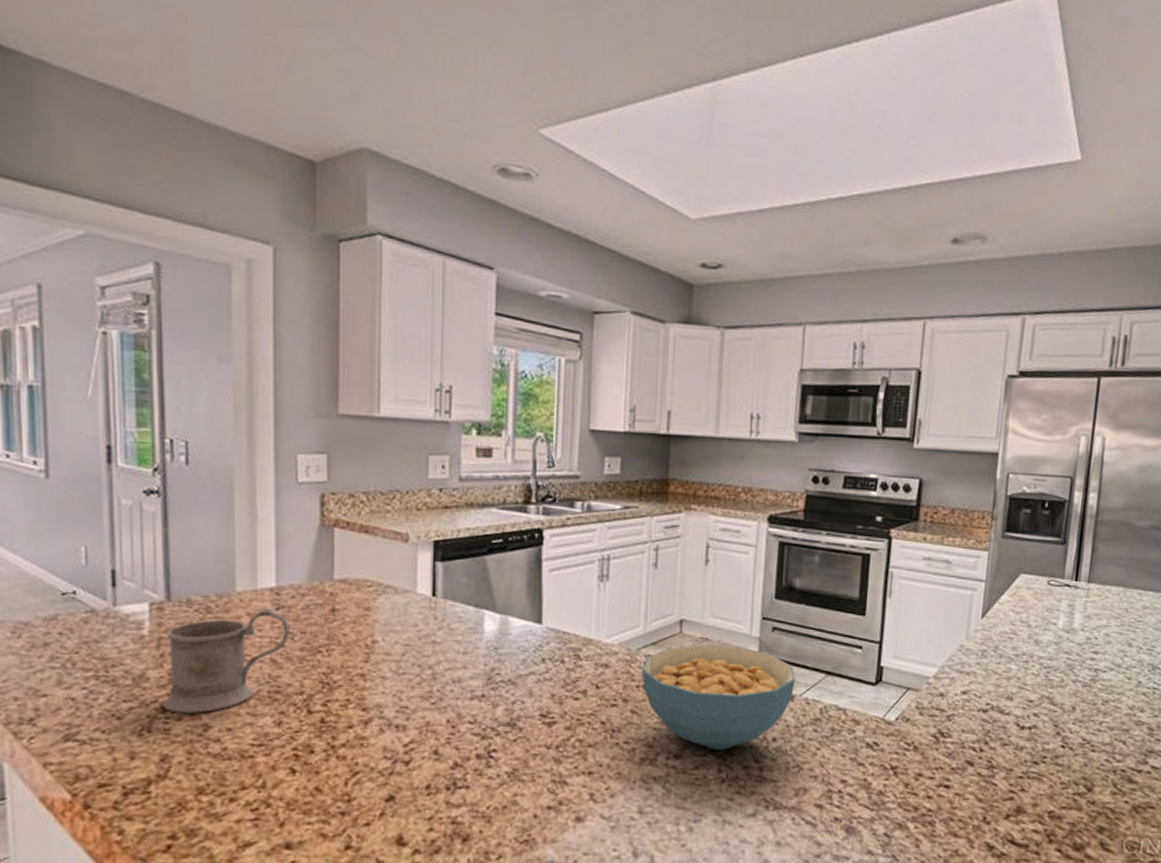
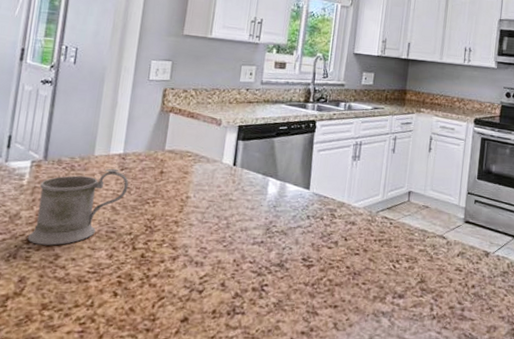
cereal bowl: present [642,644,796,750] -> none [378,210,491,293]

